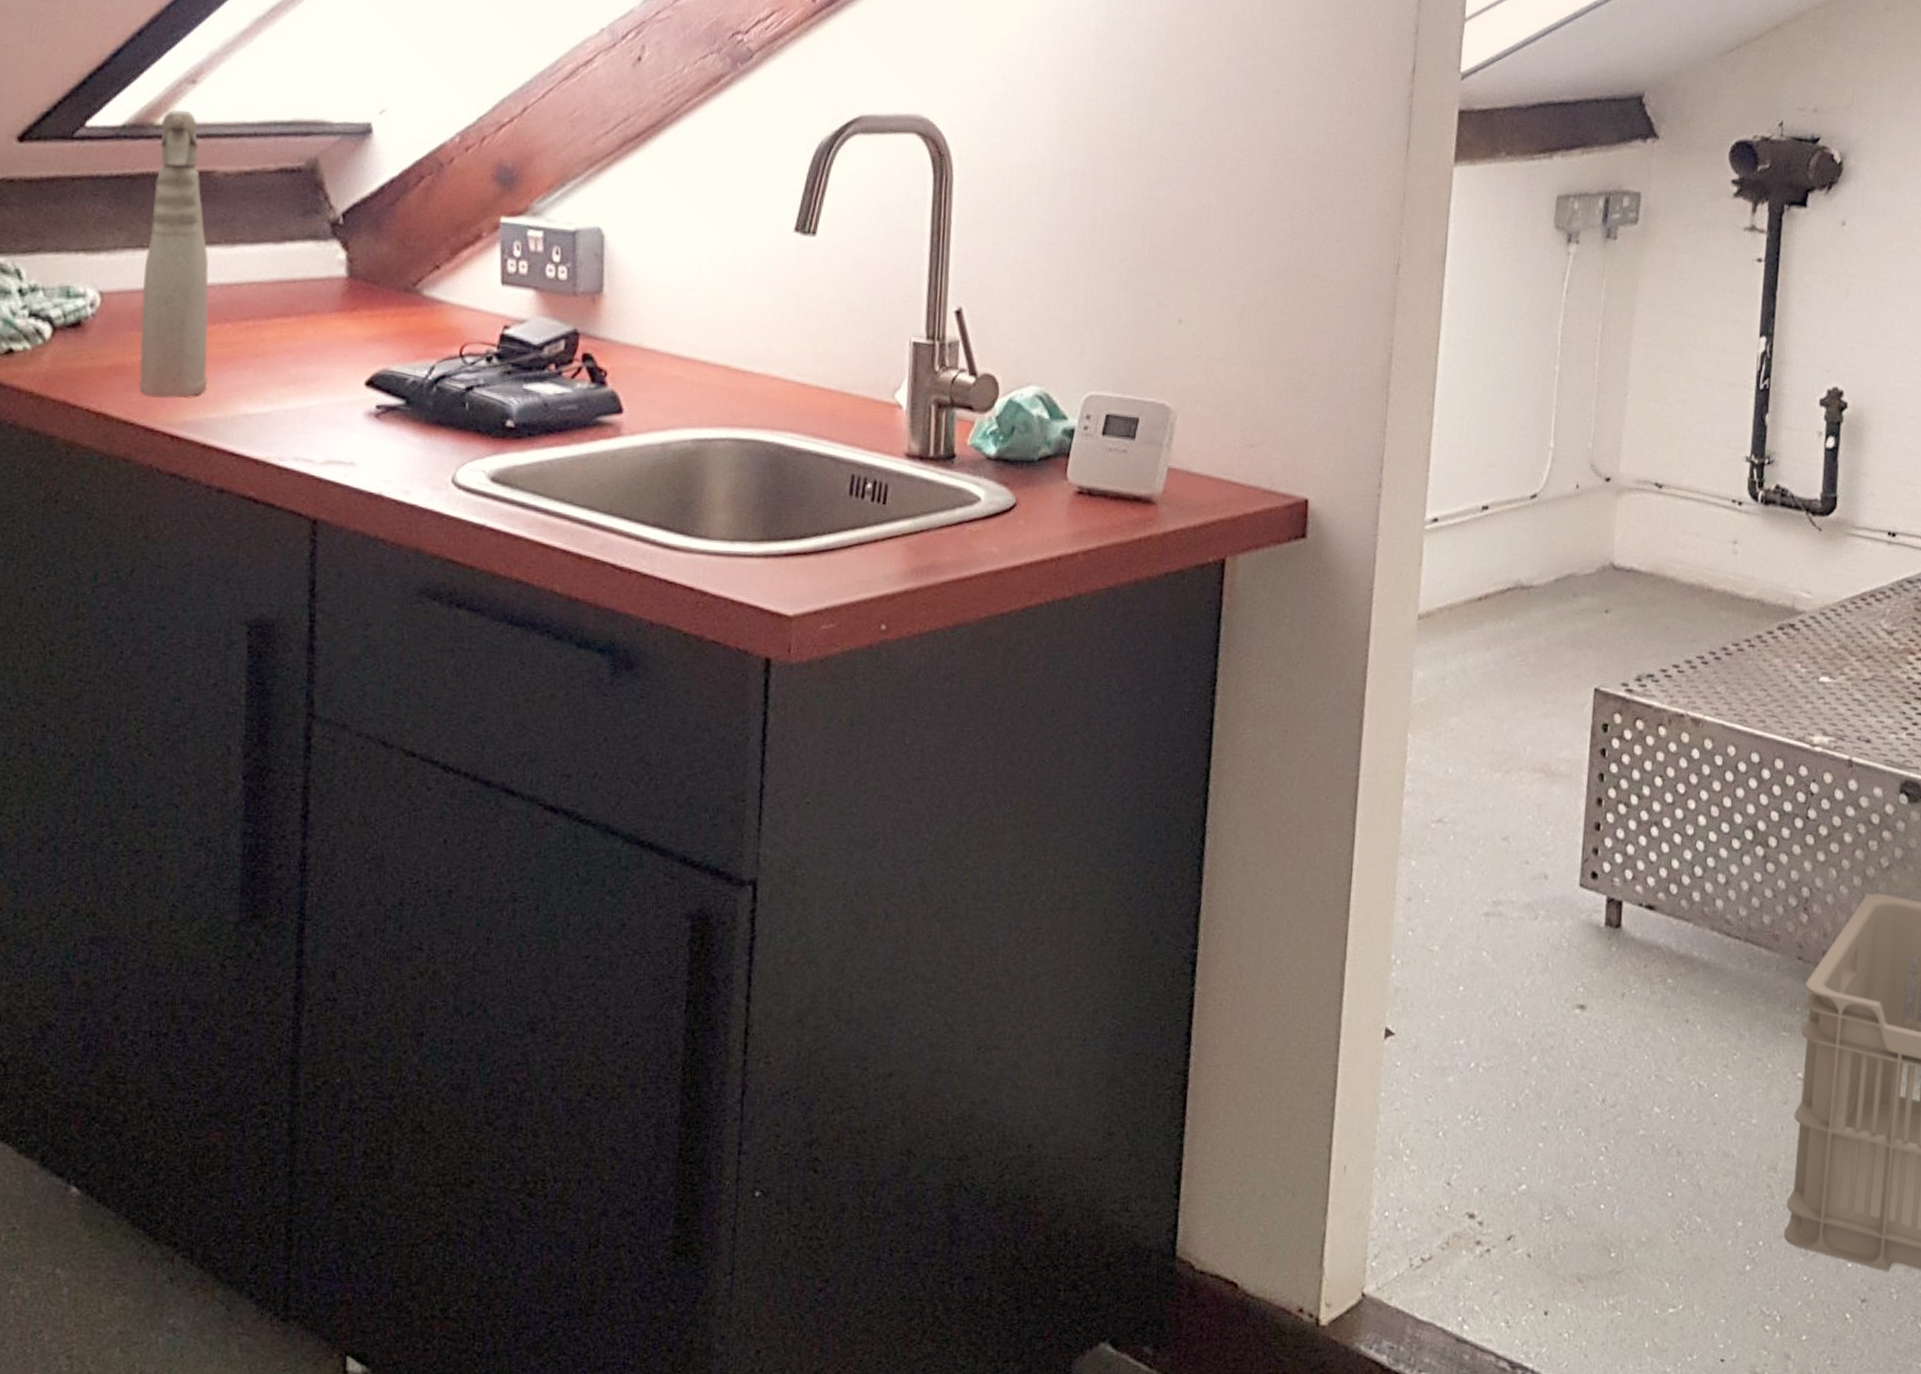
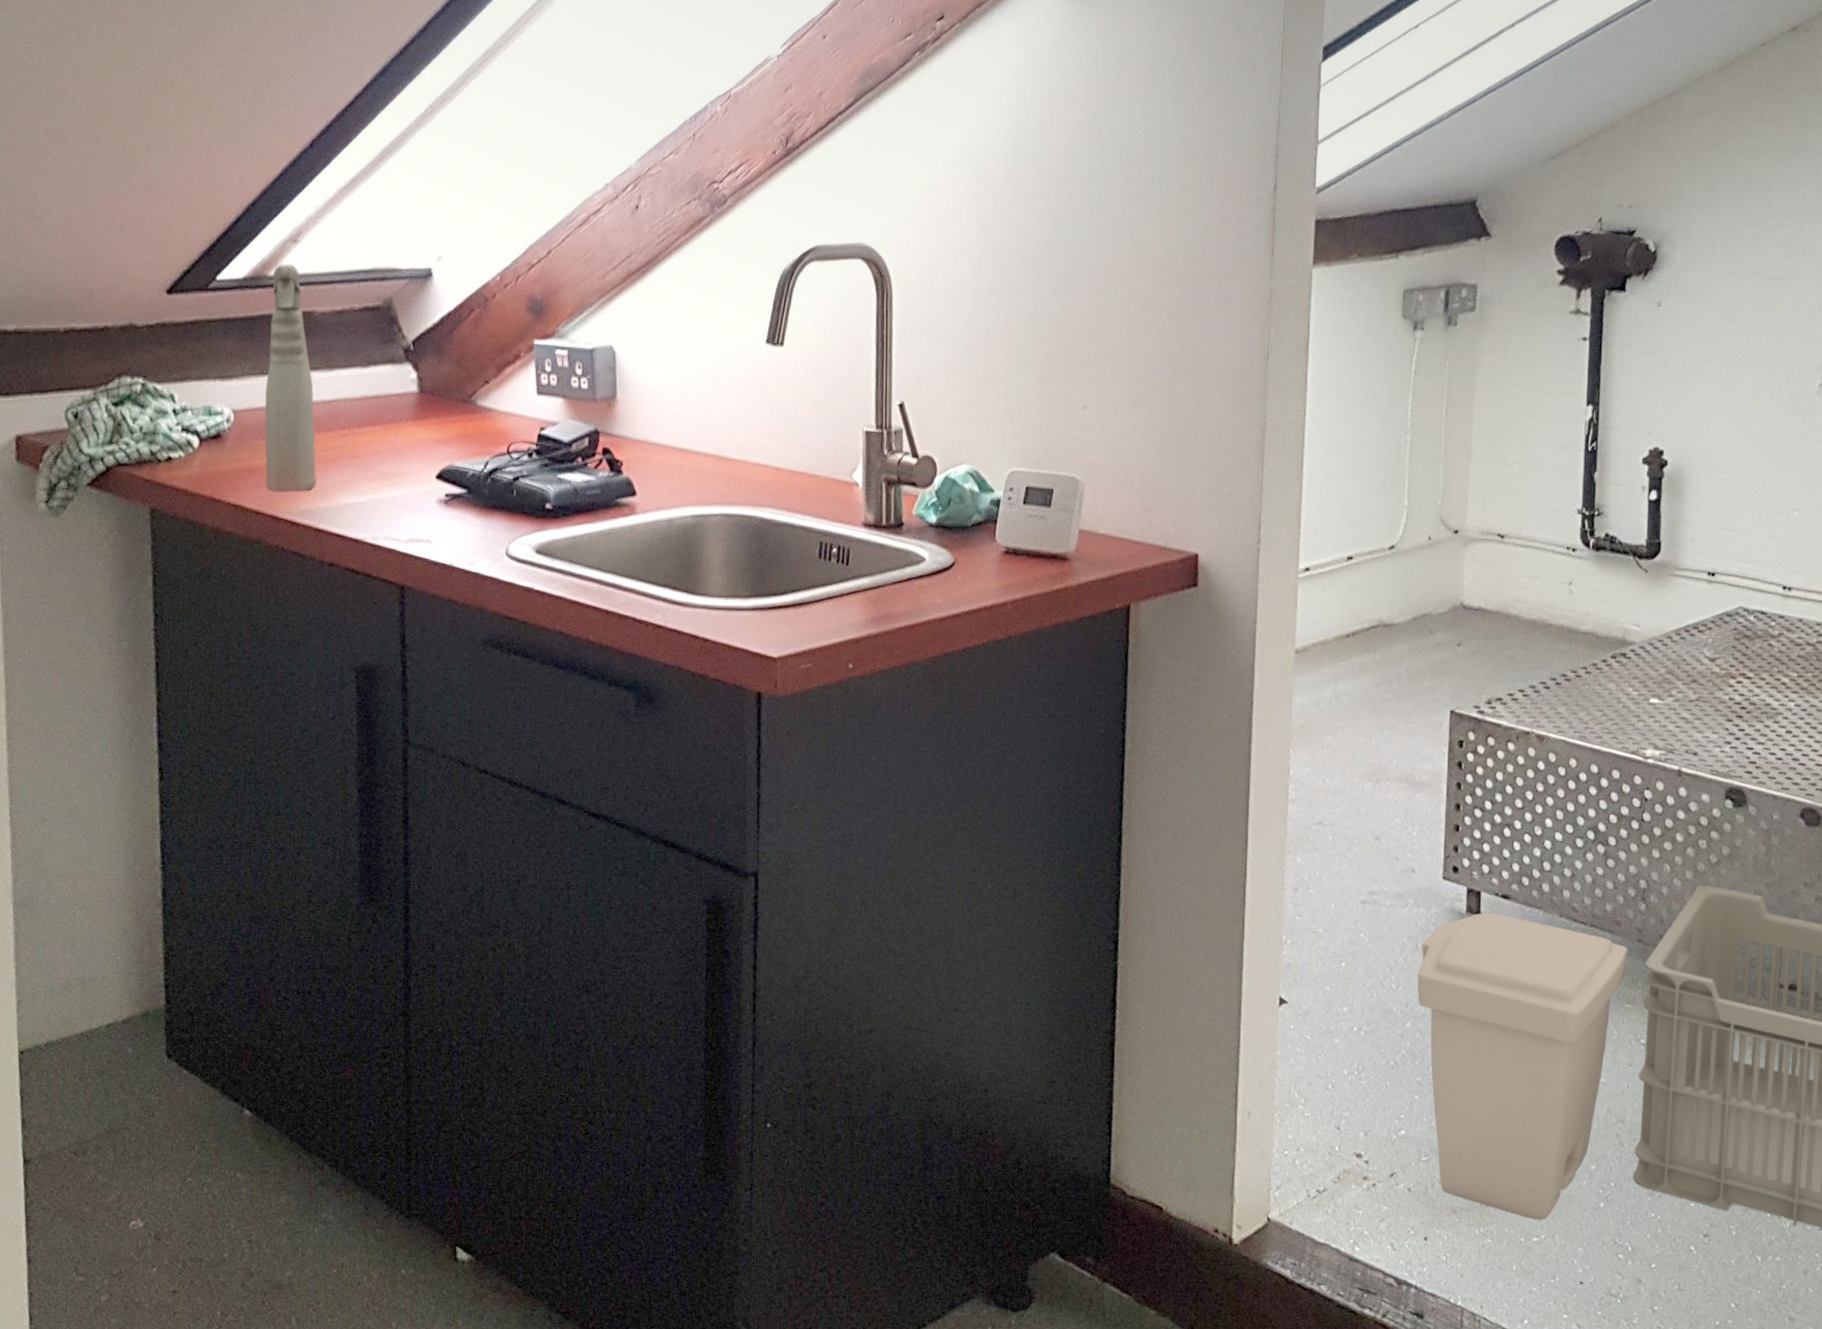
trash can: none [1546,925,1786,1288] -> present [1417,912,1627,1220]

